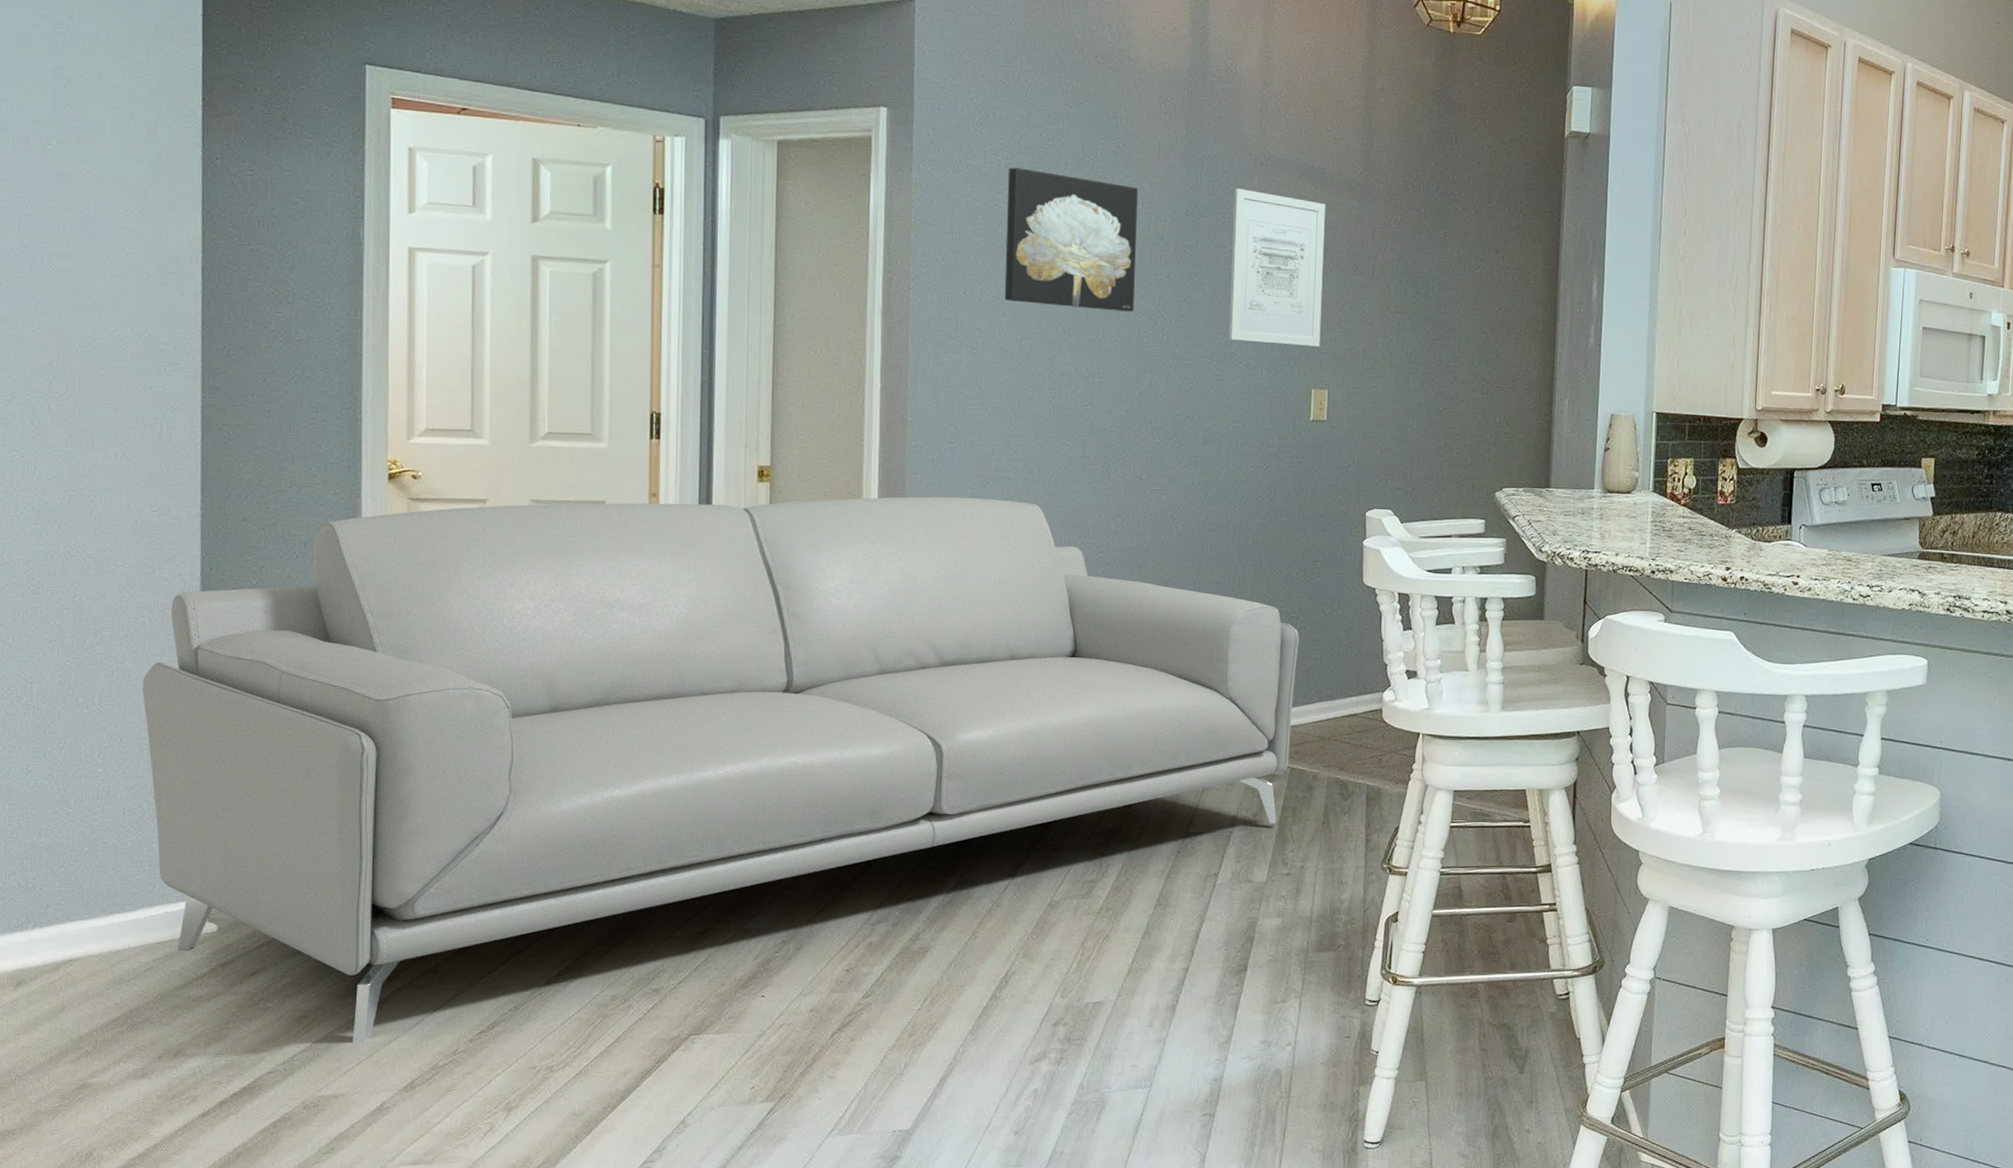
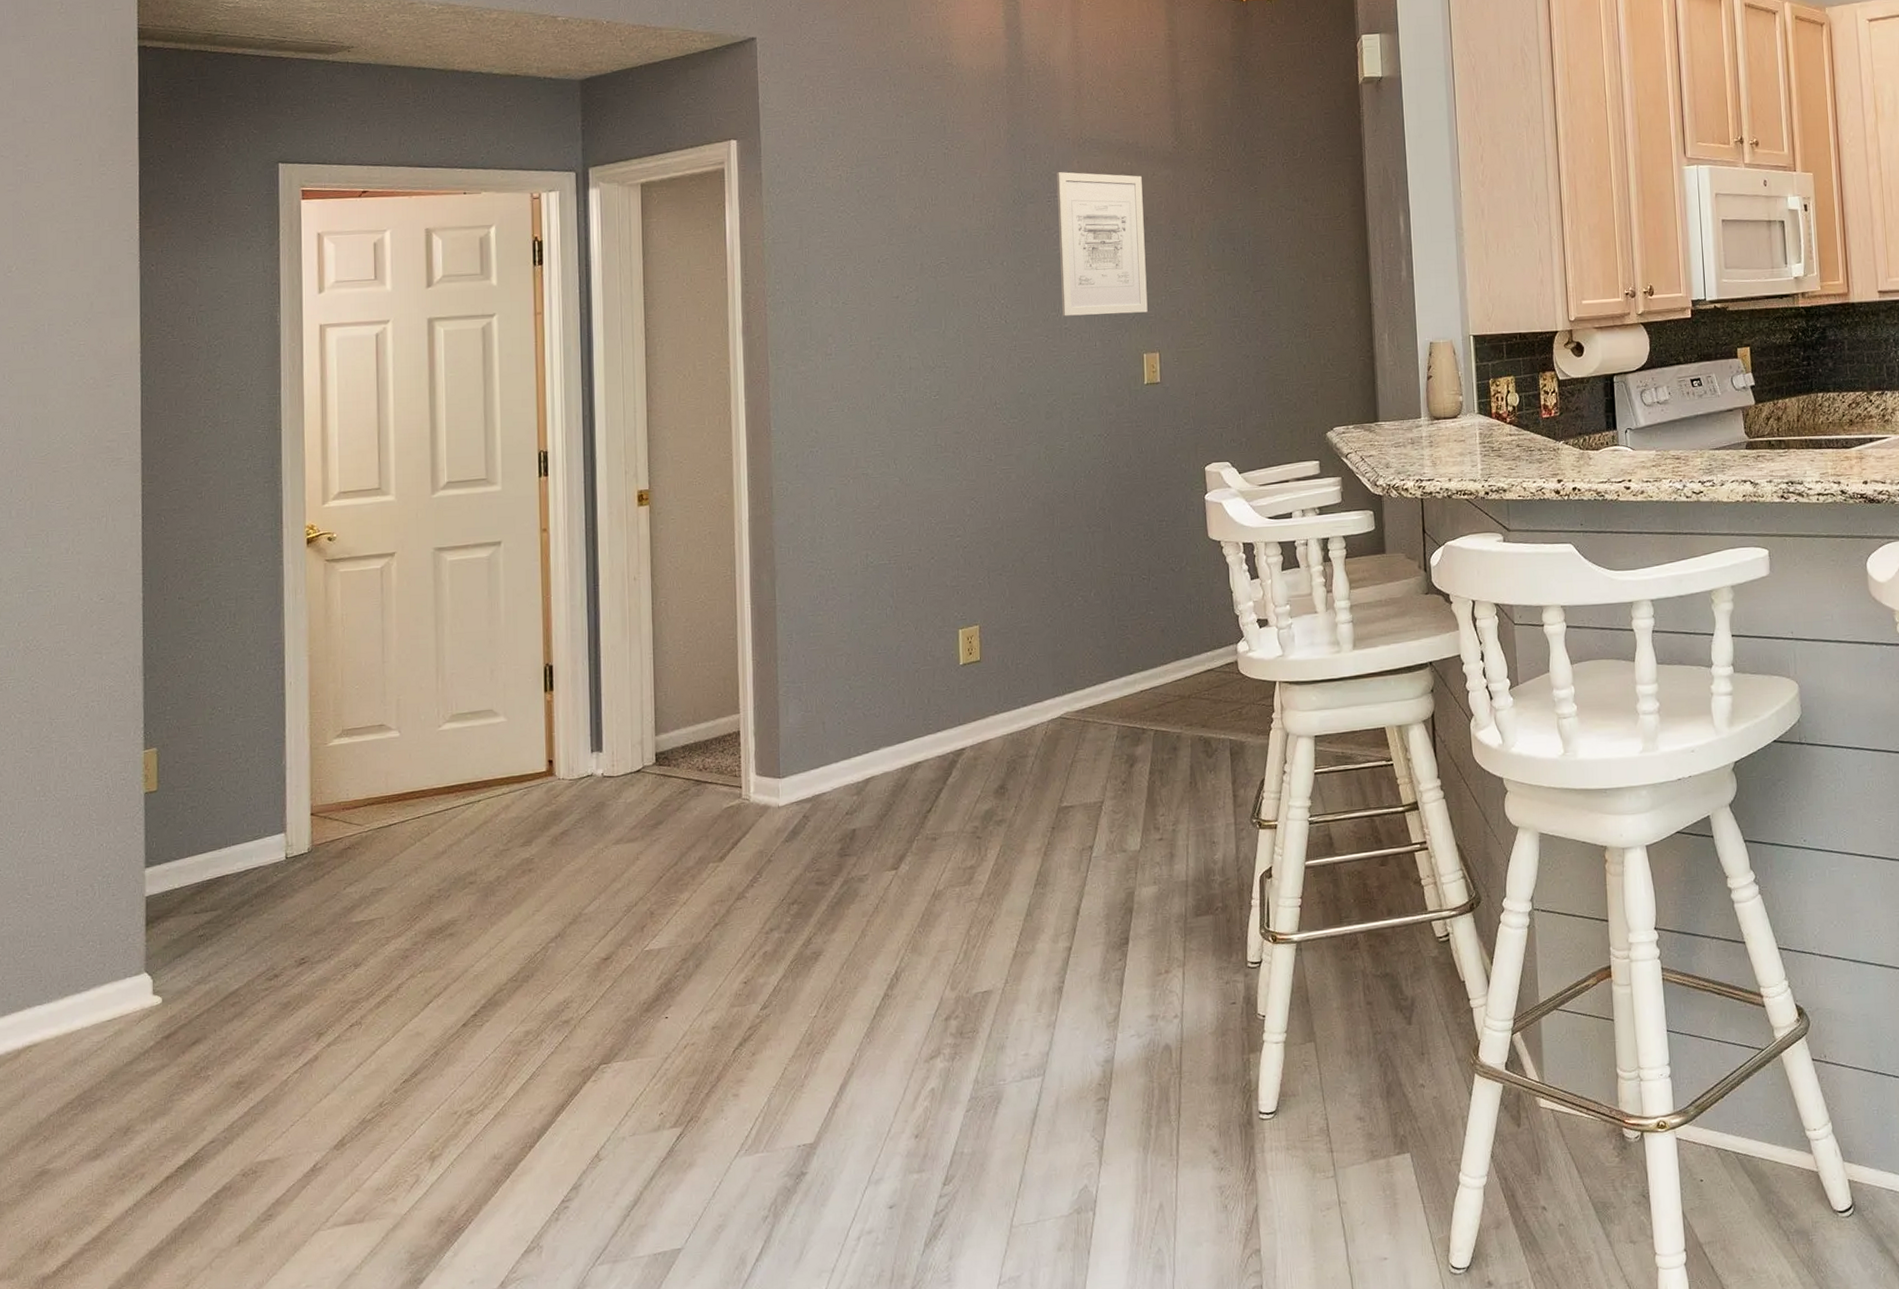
sofa: present [142,496,1300,1043] -> none [92,495,1152,1104]
wall art: present [1004,167,1139,312] -> none [848,179,972,306]

